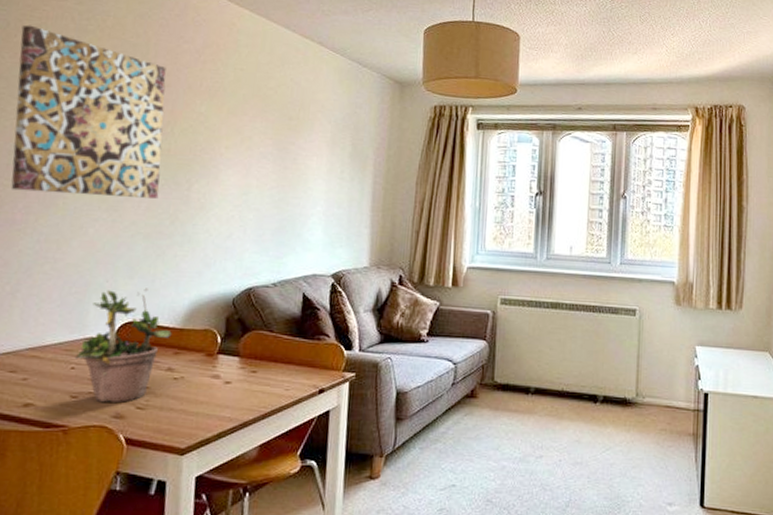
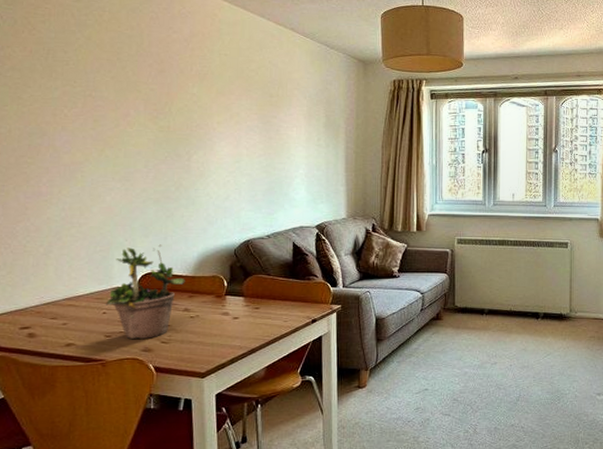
wall art: present [11,25,166,199] -> none [28,21,164,169]

